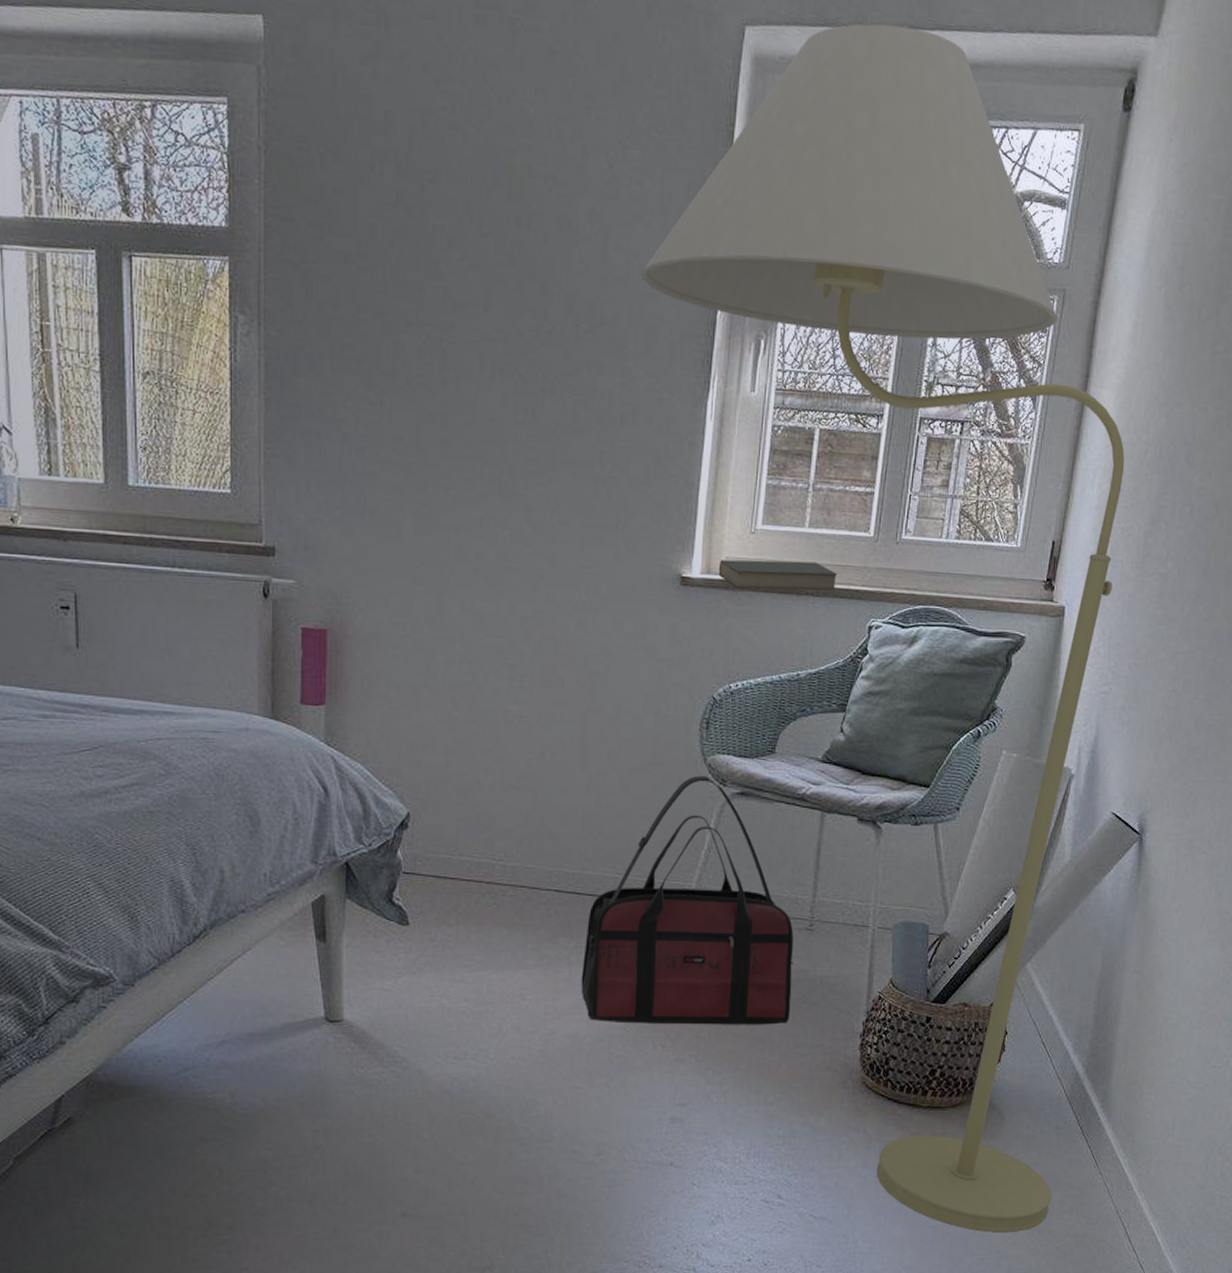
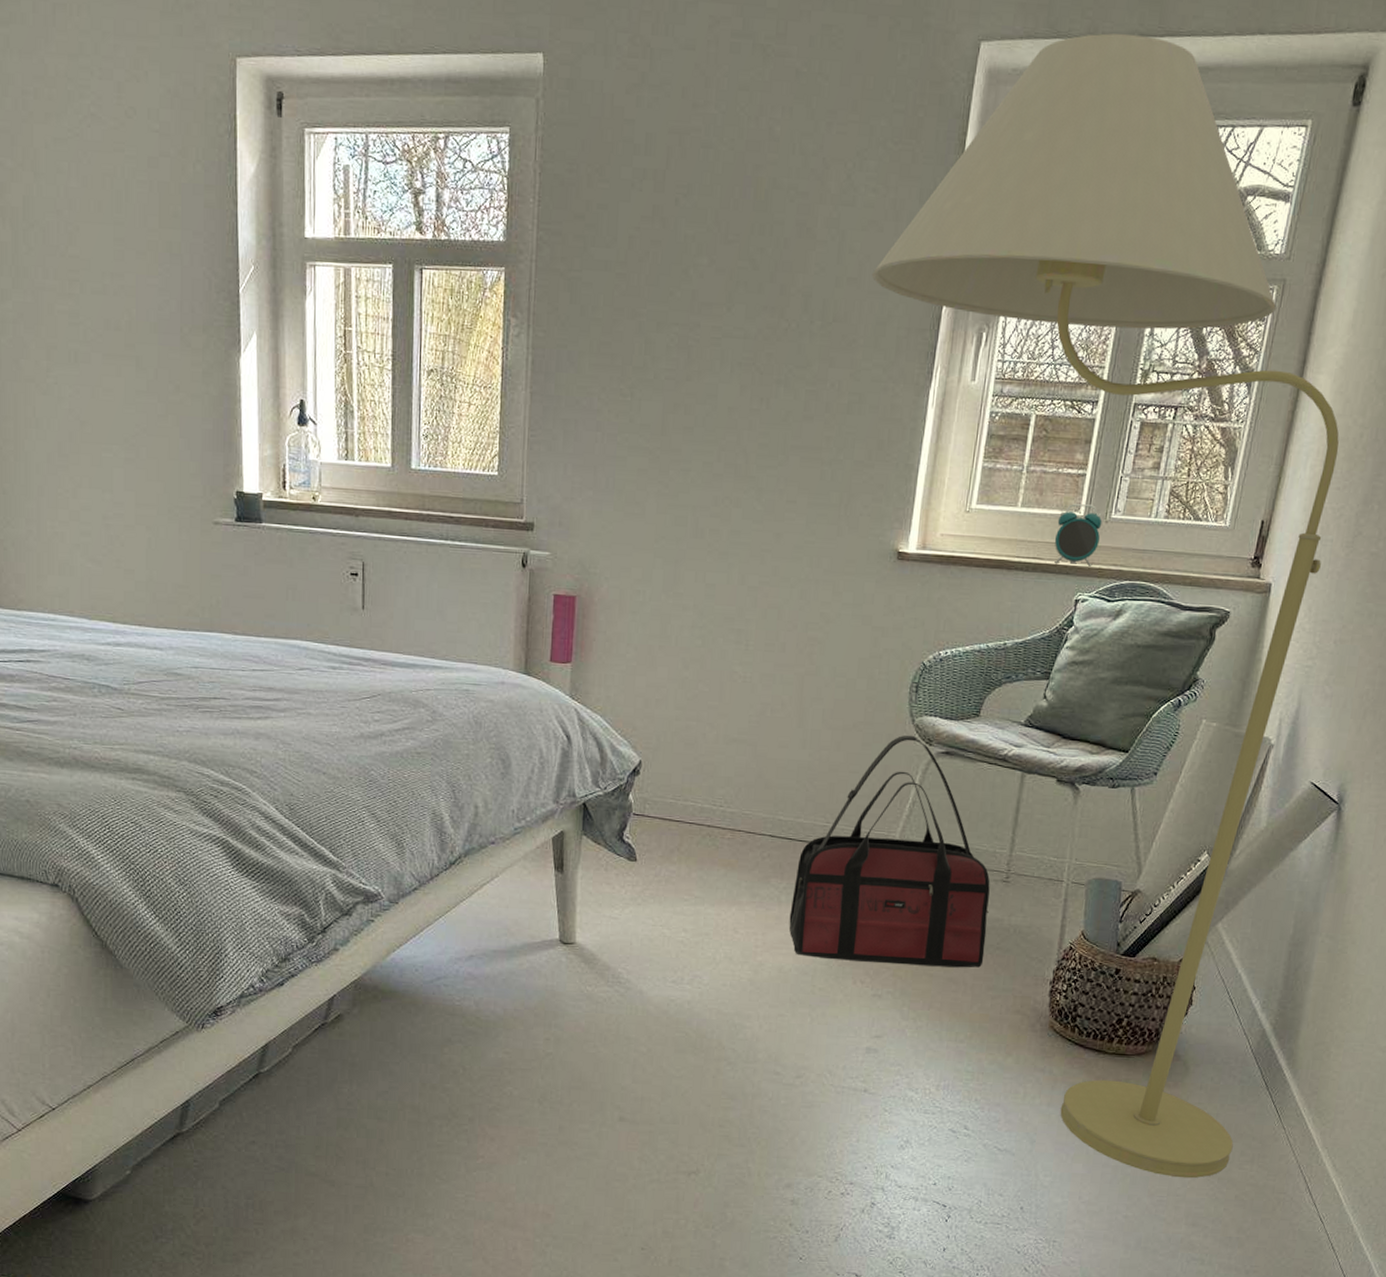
book: present [718,559,838,591] -> none [933,536,1048,566]
alarm clock: none [844,524,893,592] -> present [1054,504,1103,568]

